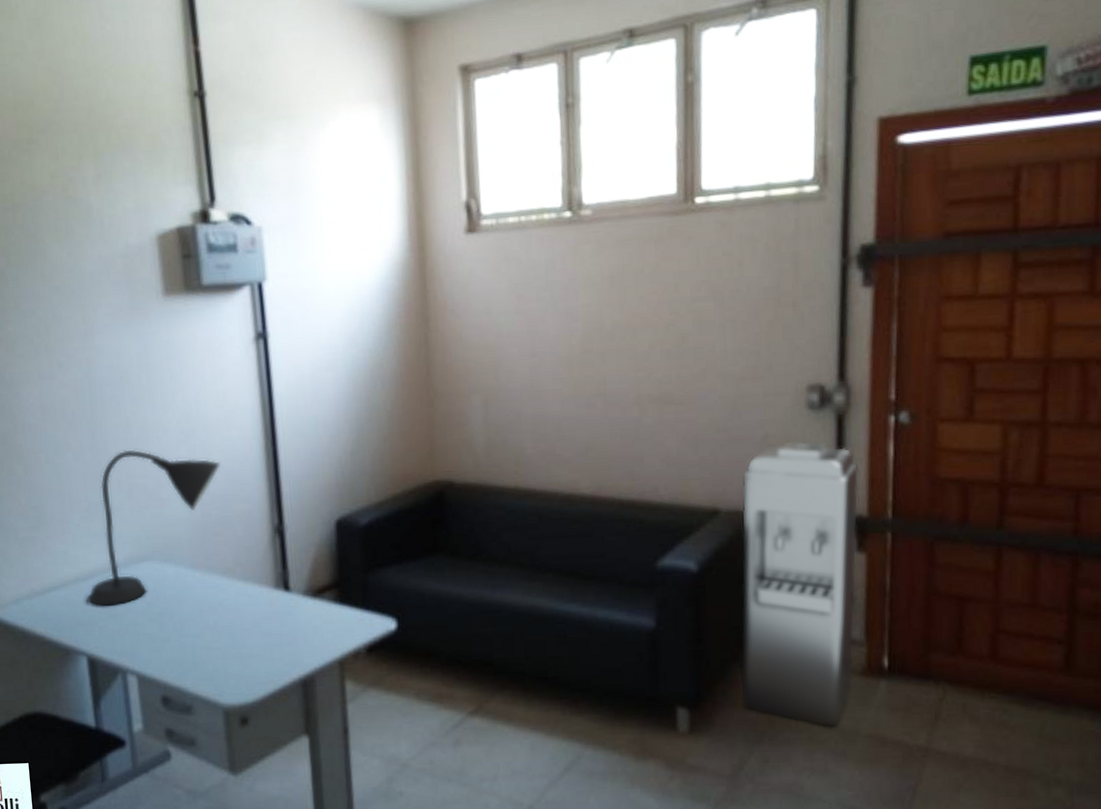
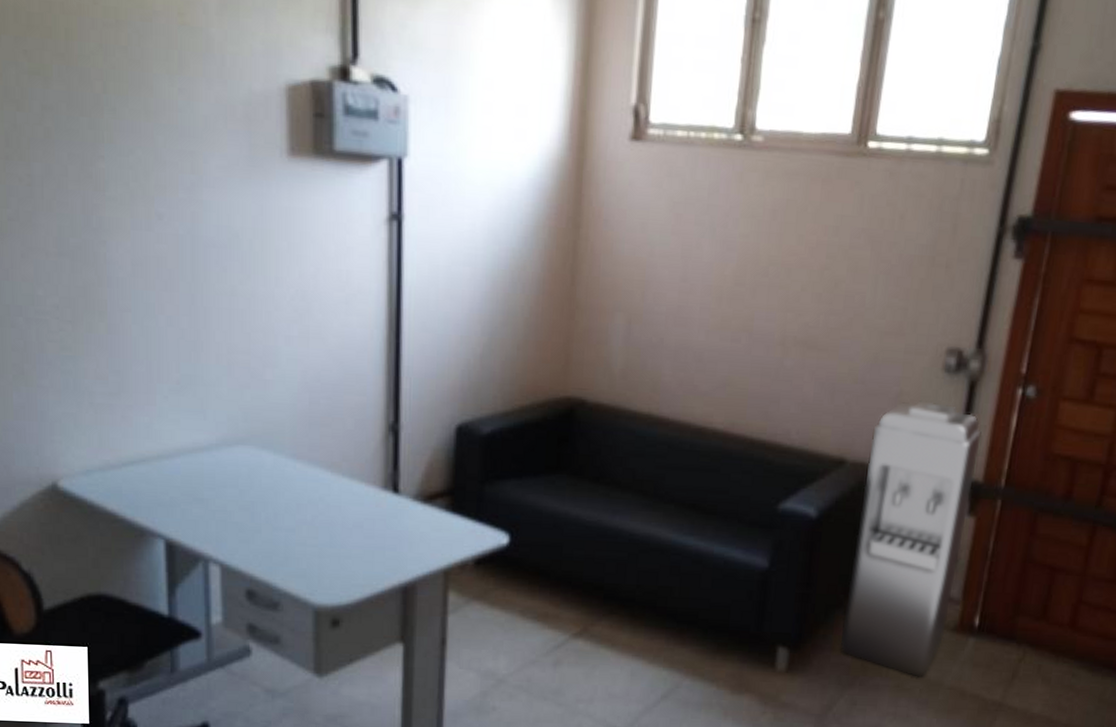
desk lamp: present [85,449,221,606] -> none [167,321,336,489]

